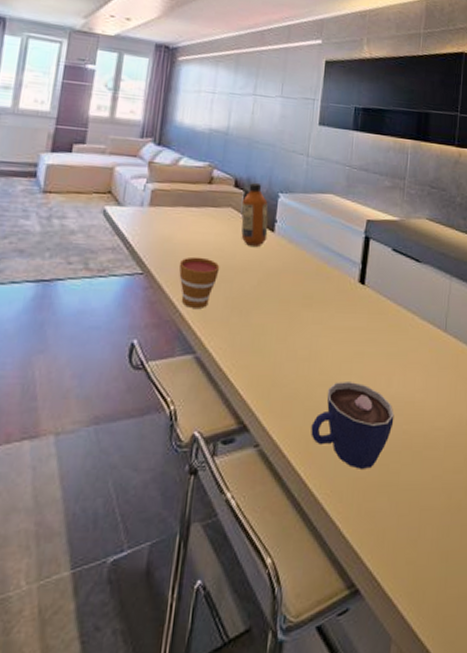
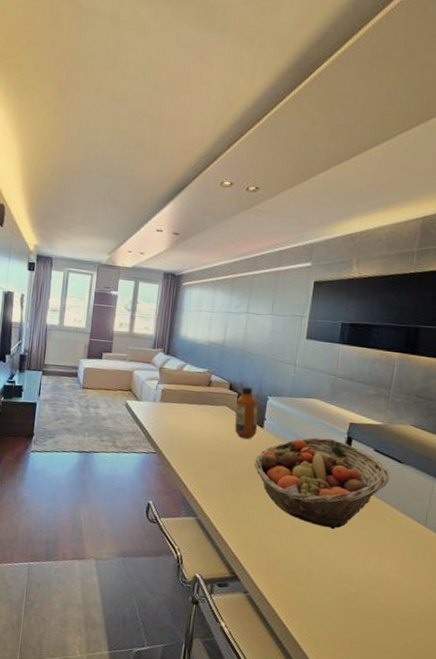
cup: present [179,256,220,308] -> none [183,443,217,483]
fruit basket: none [265,239,410,348] -> present [254,437,391,529]
cup: present [311,382,394,469] -> none [292,554,370,627]

